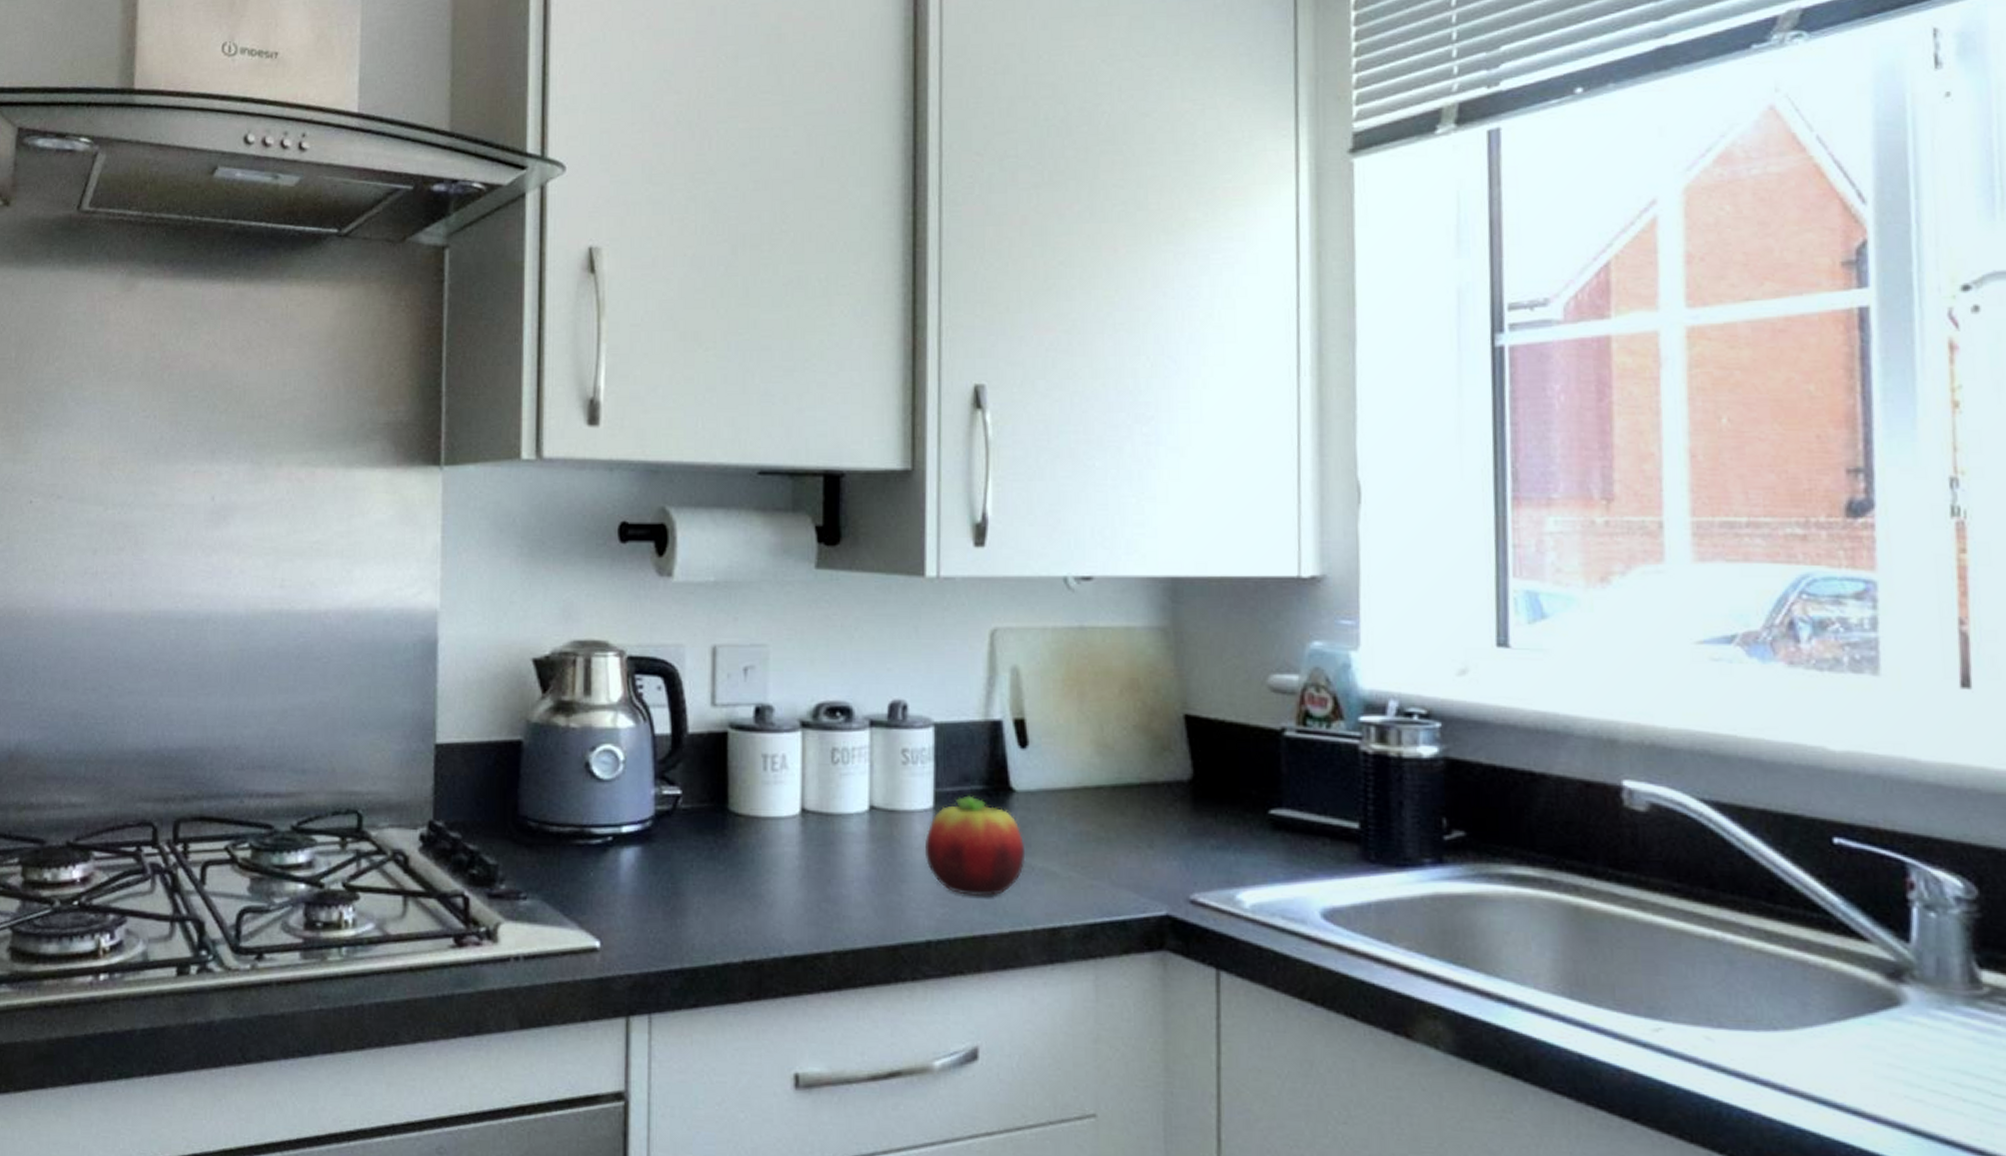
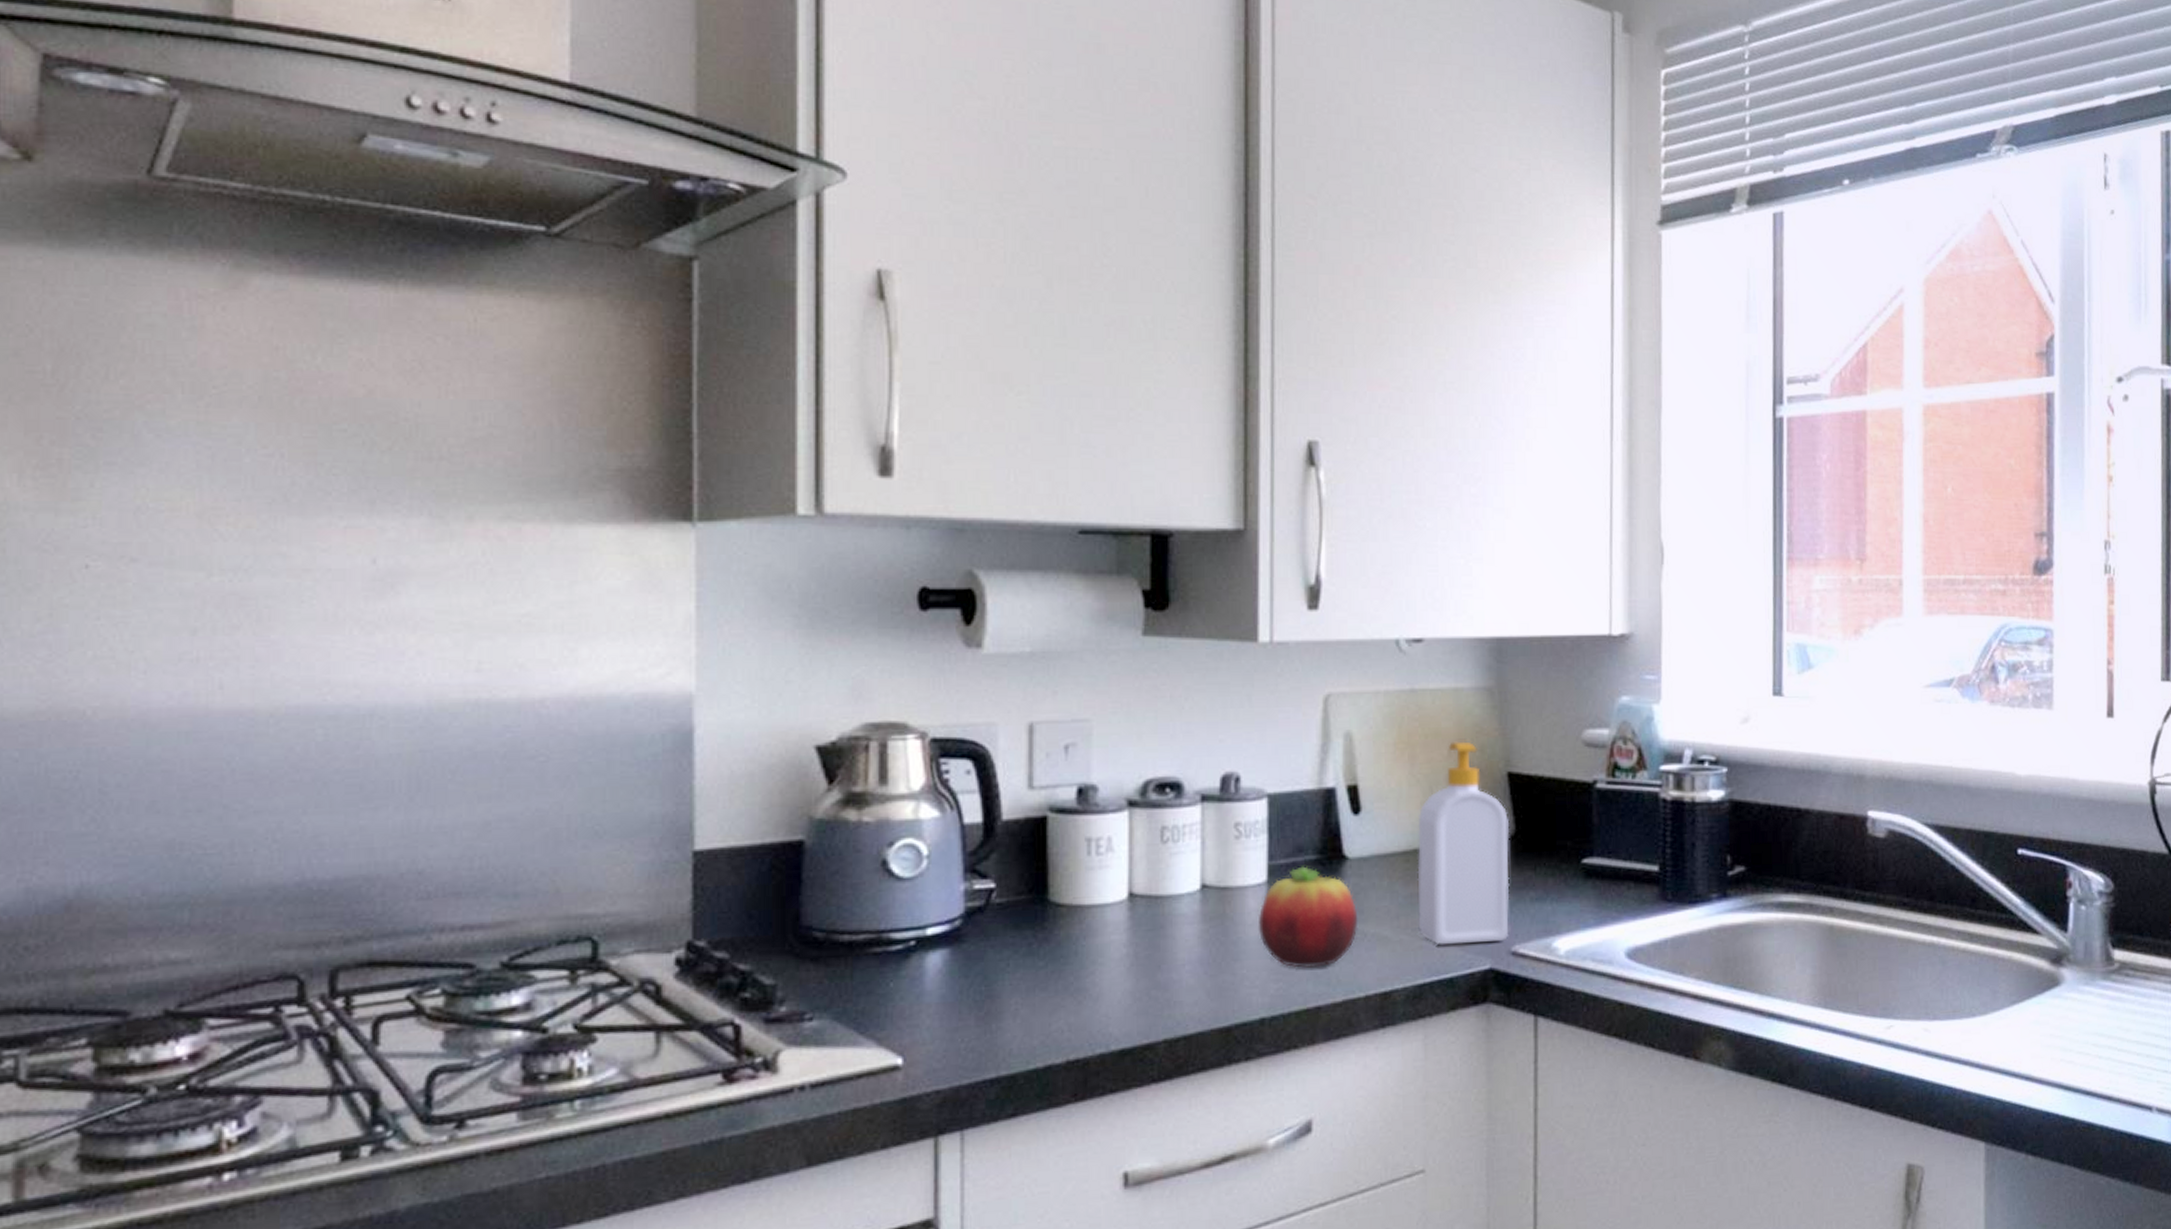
soap bottle: none [1087,681,1188,888] -> present [1417,741,1510,945]

